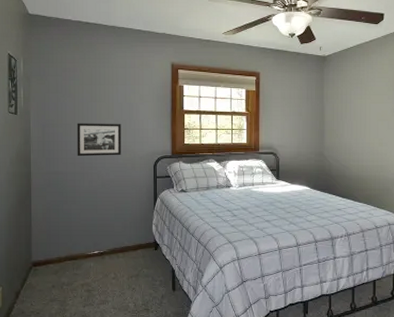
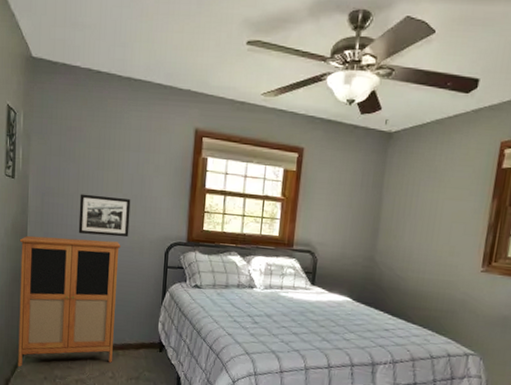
cabinet: none [24,160,115,279] -> present [18,235,121,367]

